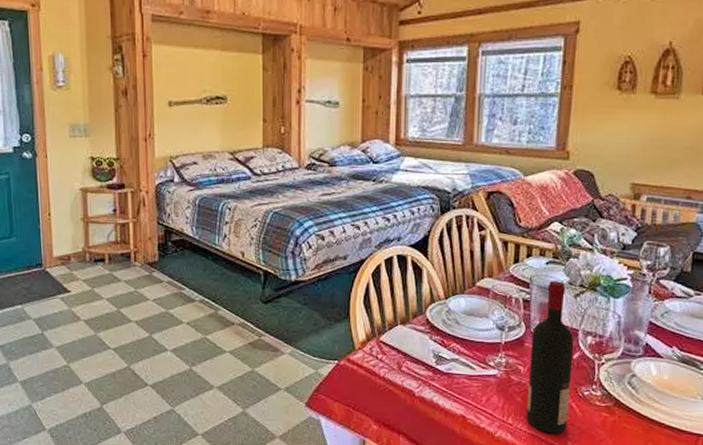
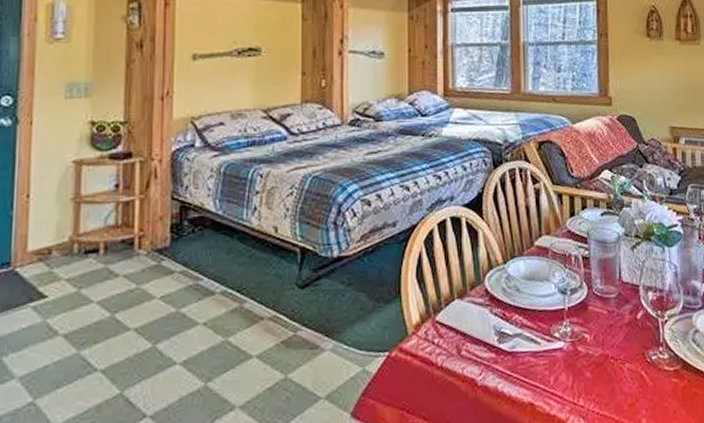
wine bottle: present [526,281,574,434] -> none [594,233,639,412]

